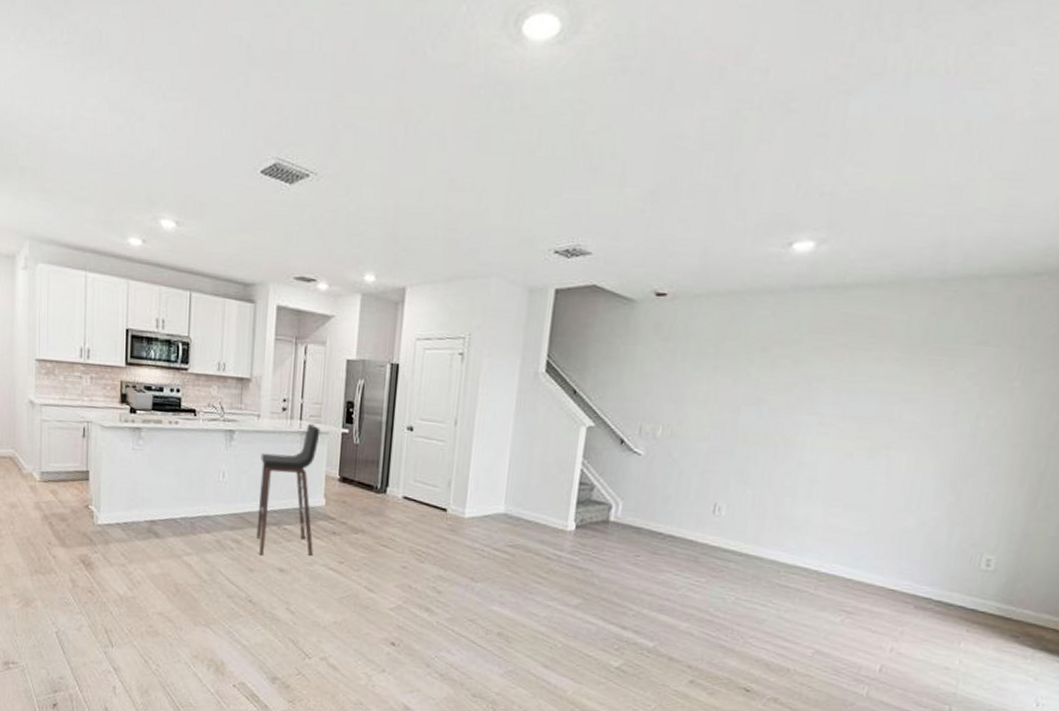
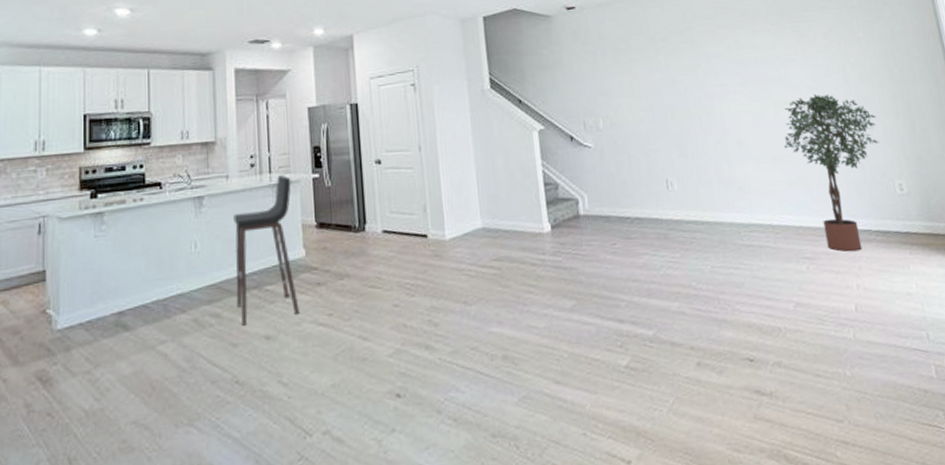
toaster: present [125,386,154,412] -> none [85,169,116,195]
potted tree: none [864,442,994,617] -> present [784,94,880,252]

